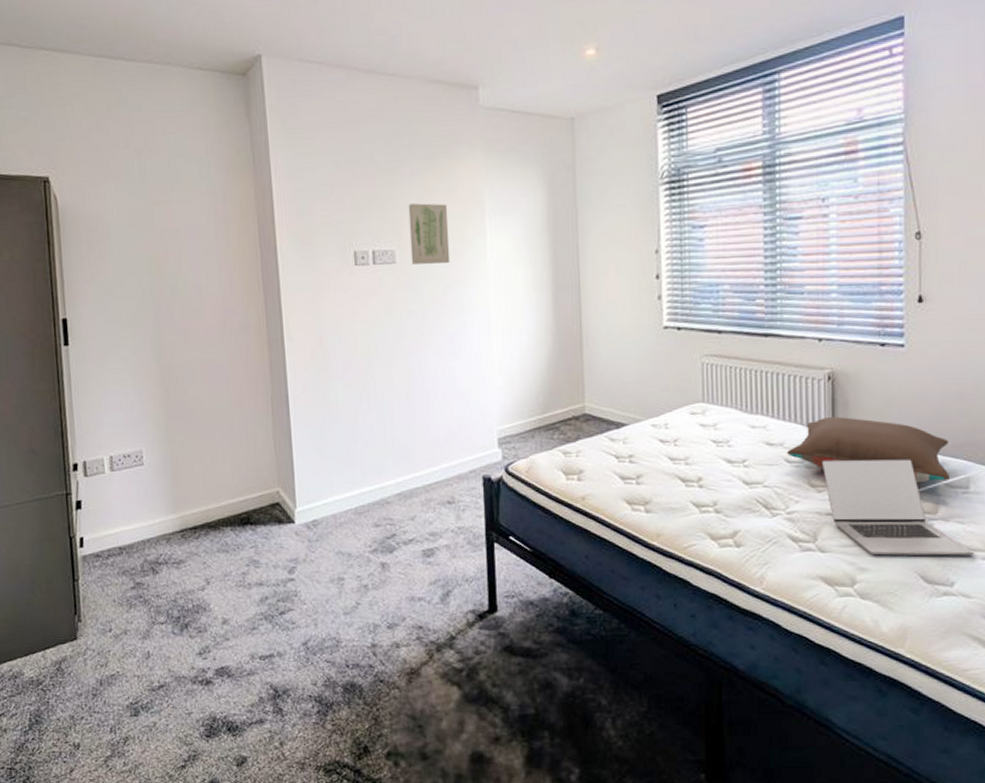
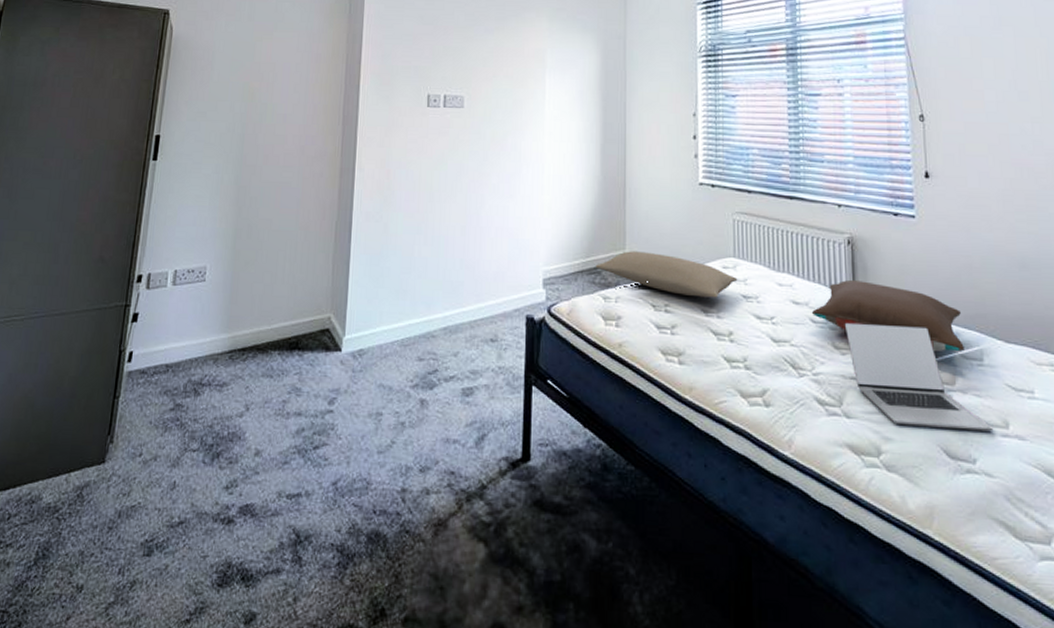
wall art: present [408,203,450,264] -> none [477,57,514,111]
pillow: none [553,403,707,446] -> present [595,251,738,298]

